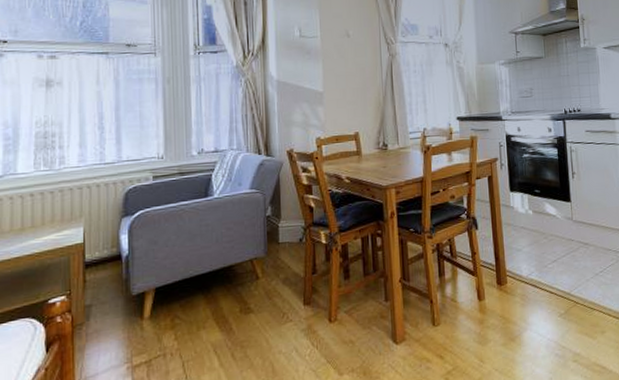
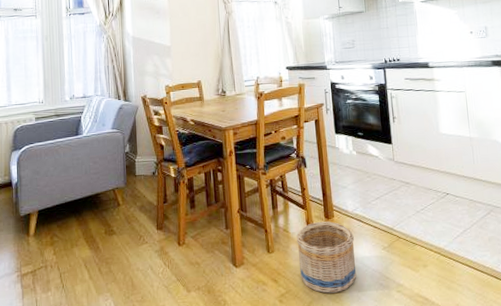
basket: none [465,288,531,368] -> present [296,221,357,294]

